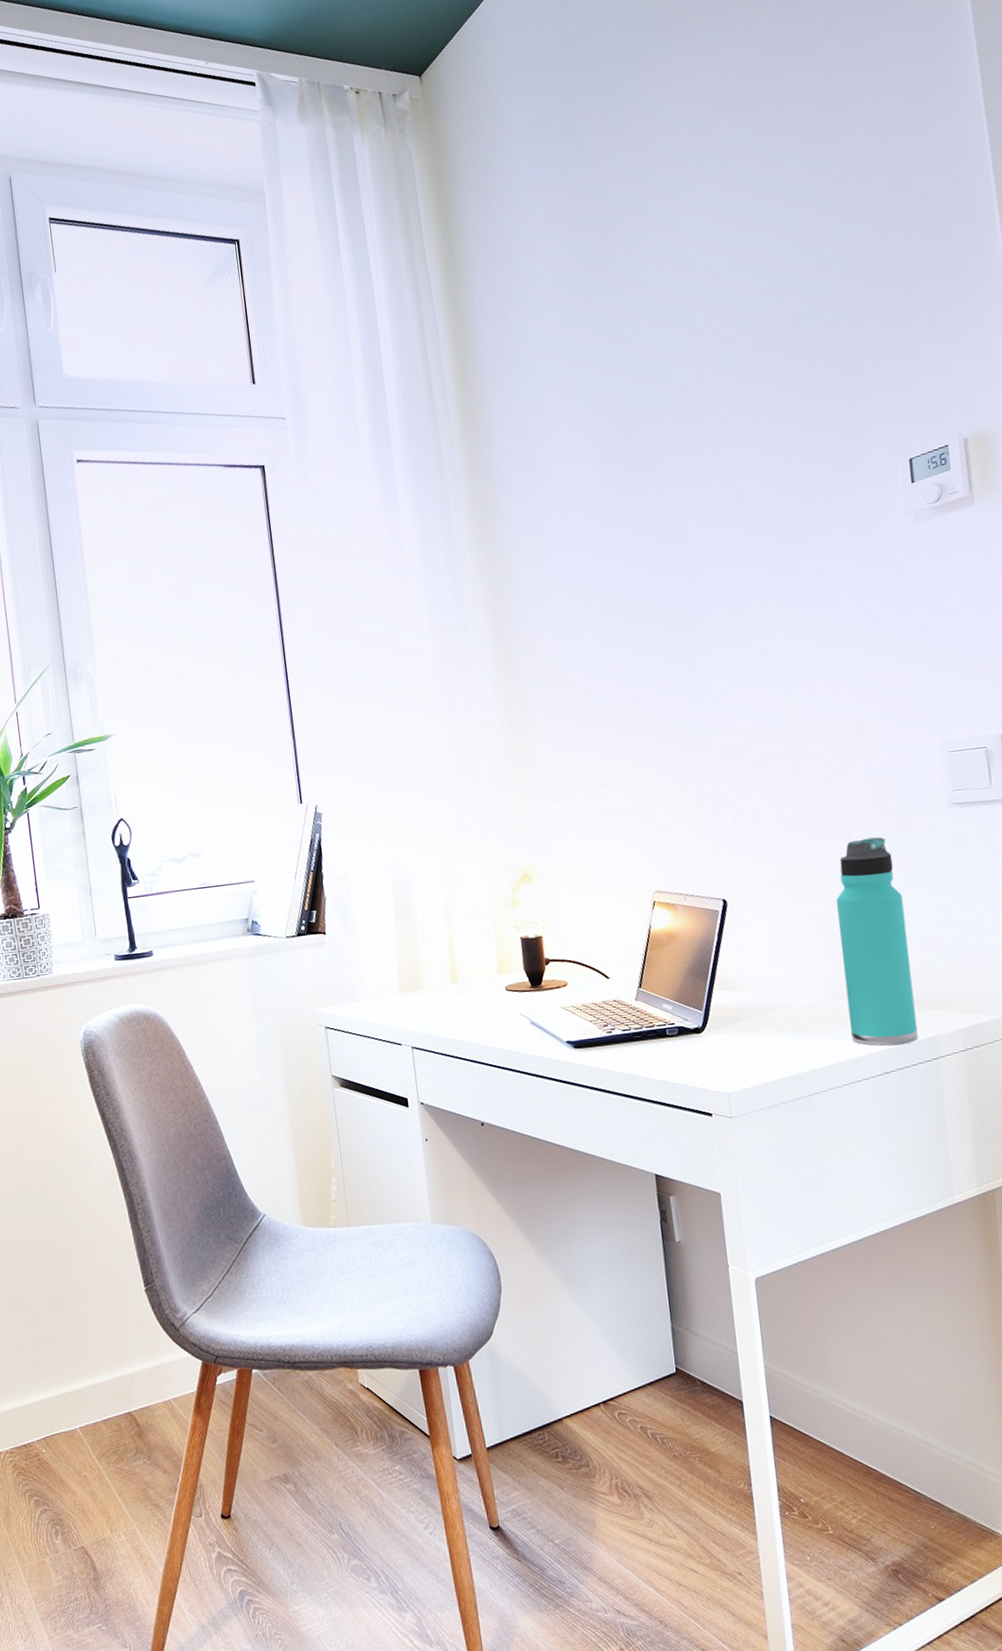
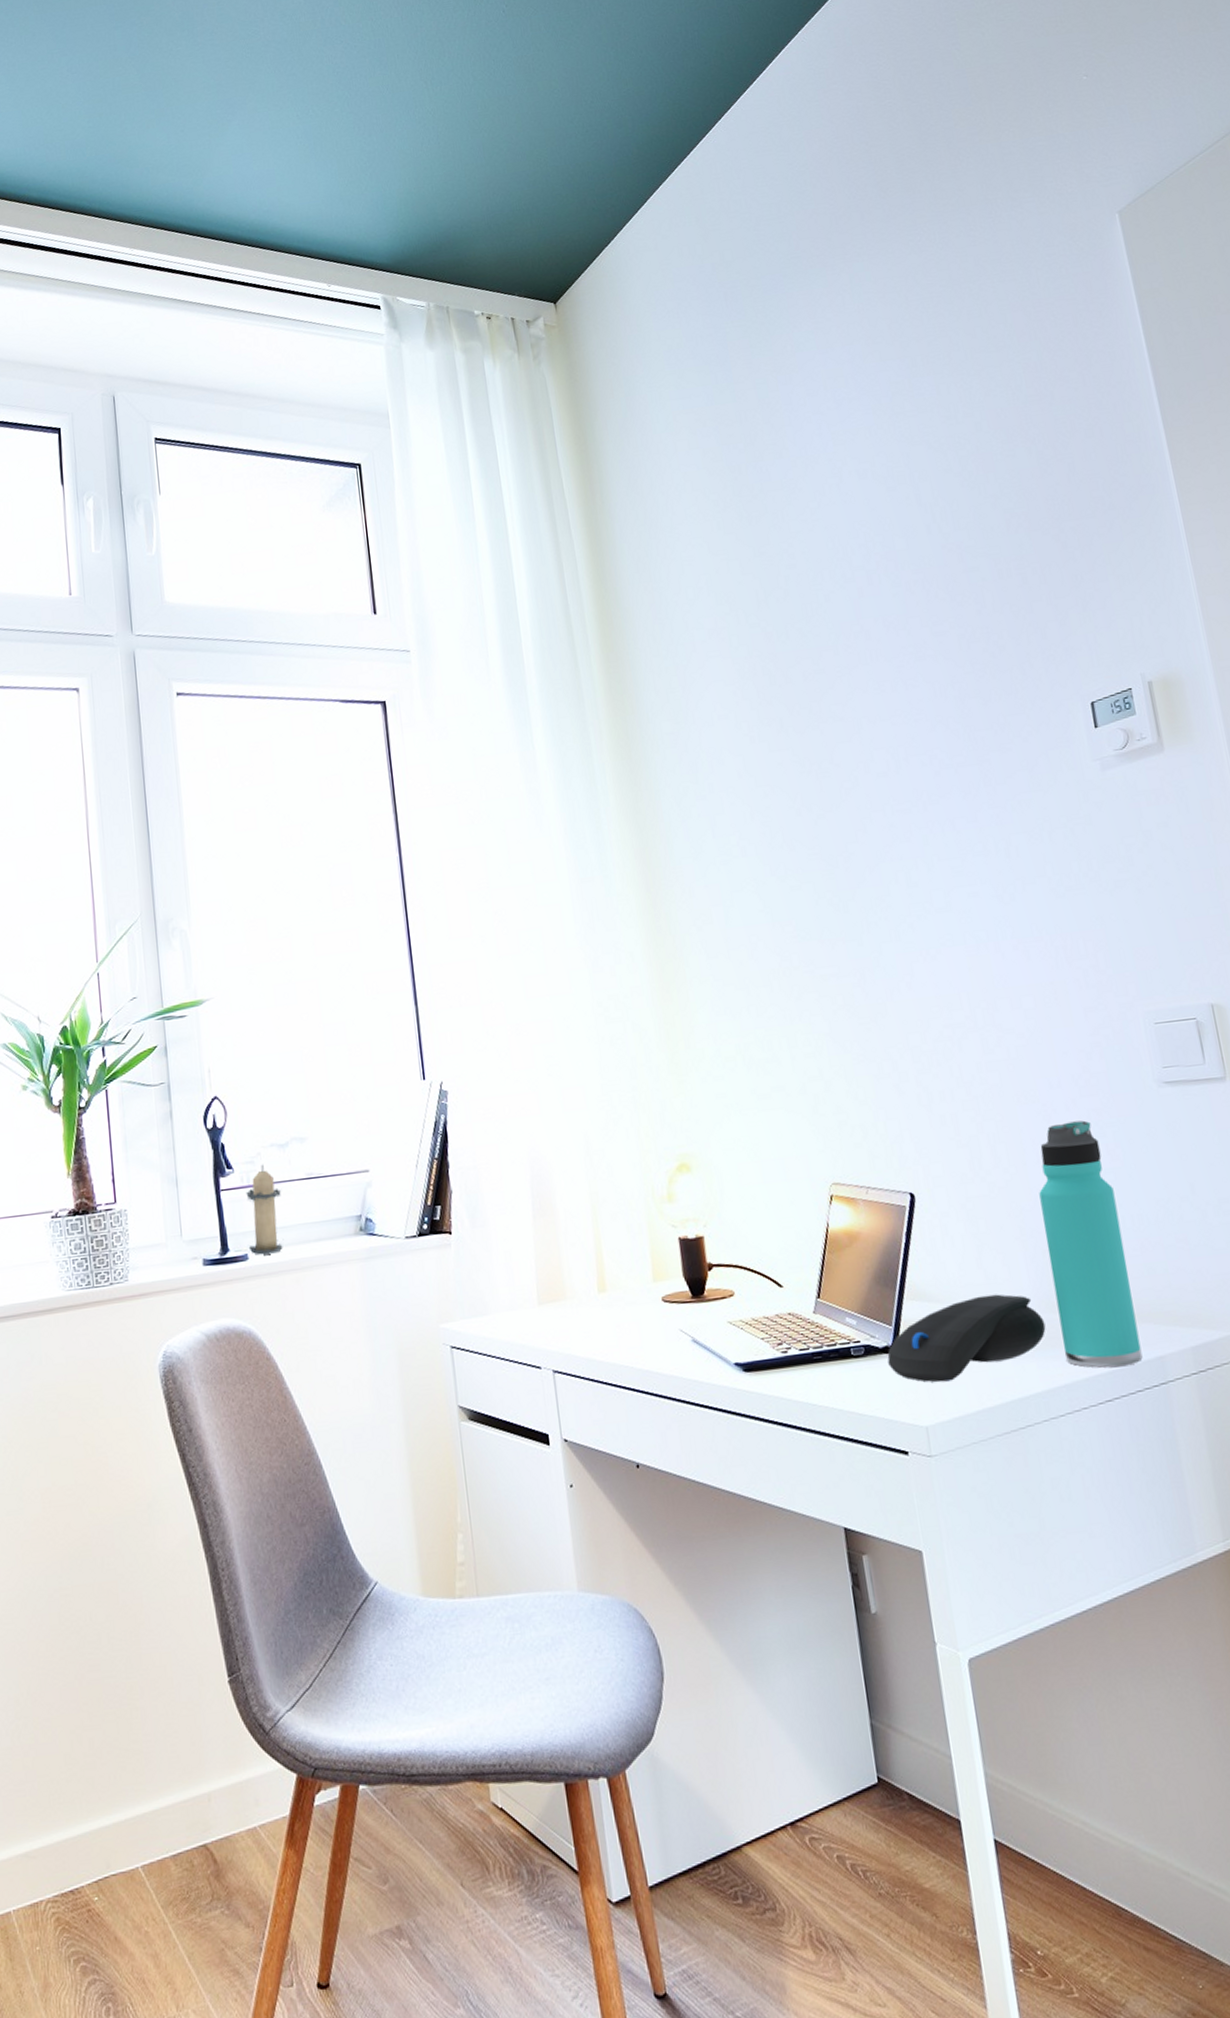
candle: none [150,876,182,952] -> present [246,1164,283,1255]
computer mouse: none [697,984,836,1058] -> present [887,1294,1046,1383]

